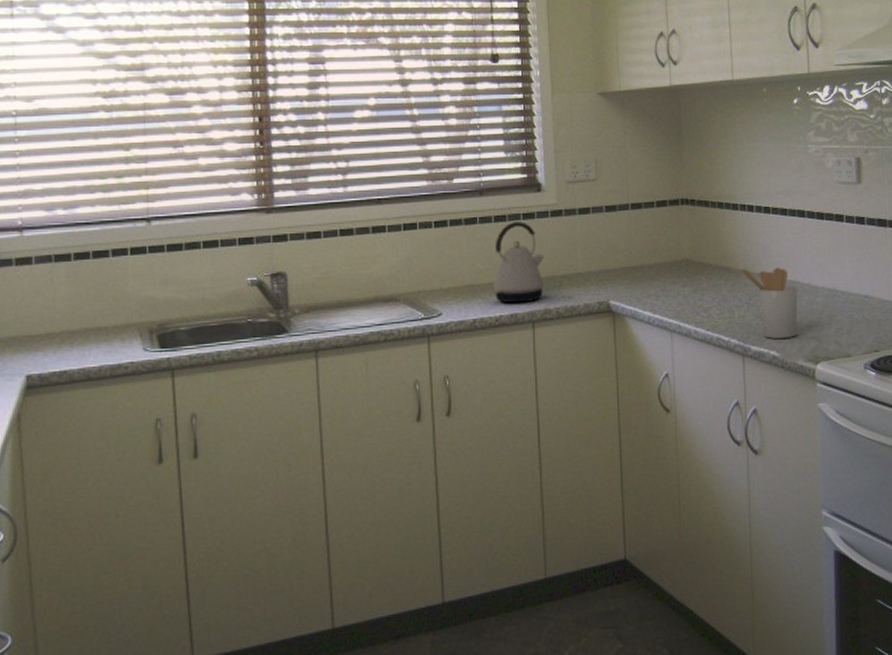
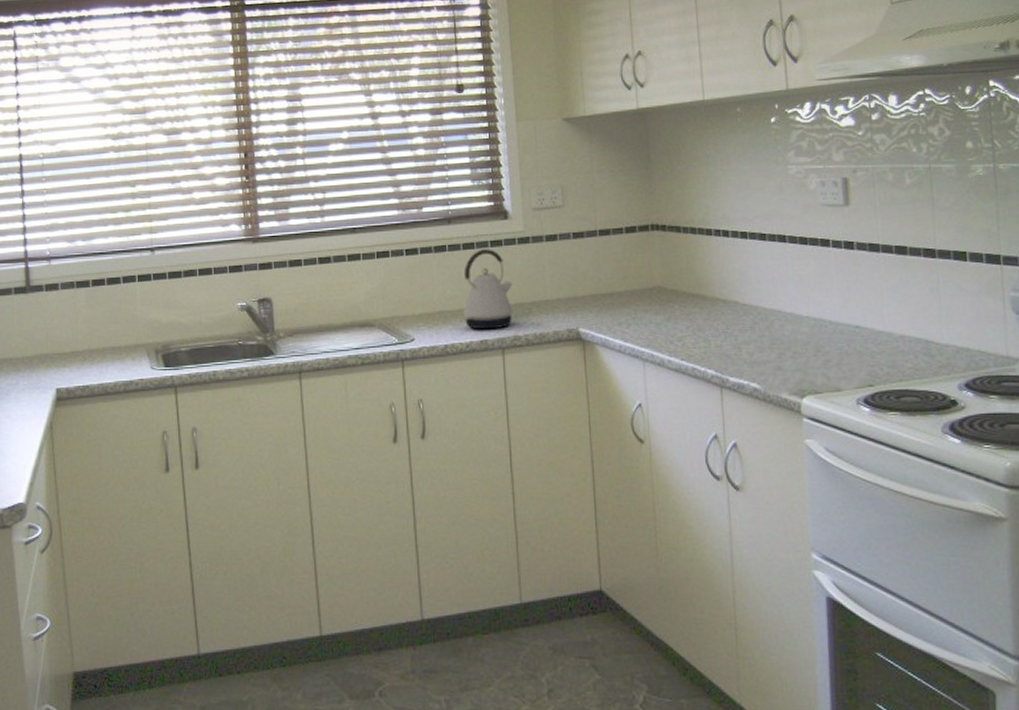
utensil holder: present [741,267,798,339] -> none [716,294,780,370]

